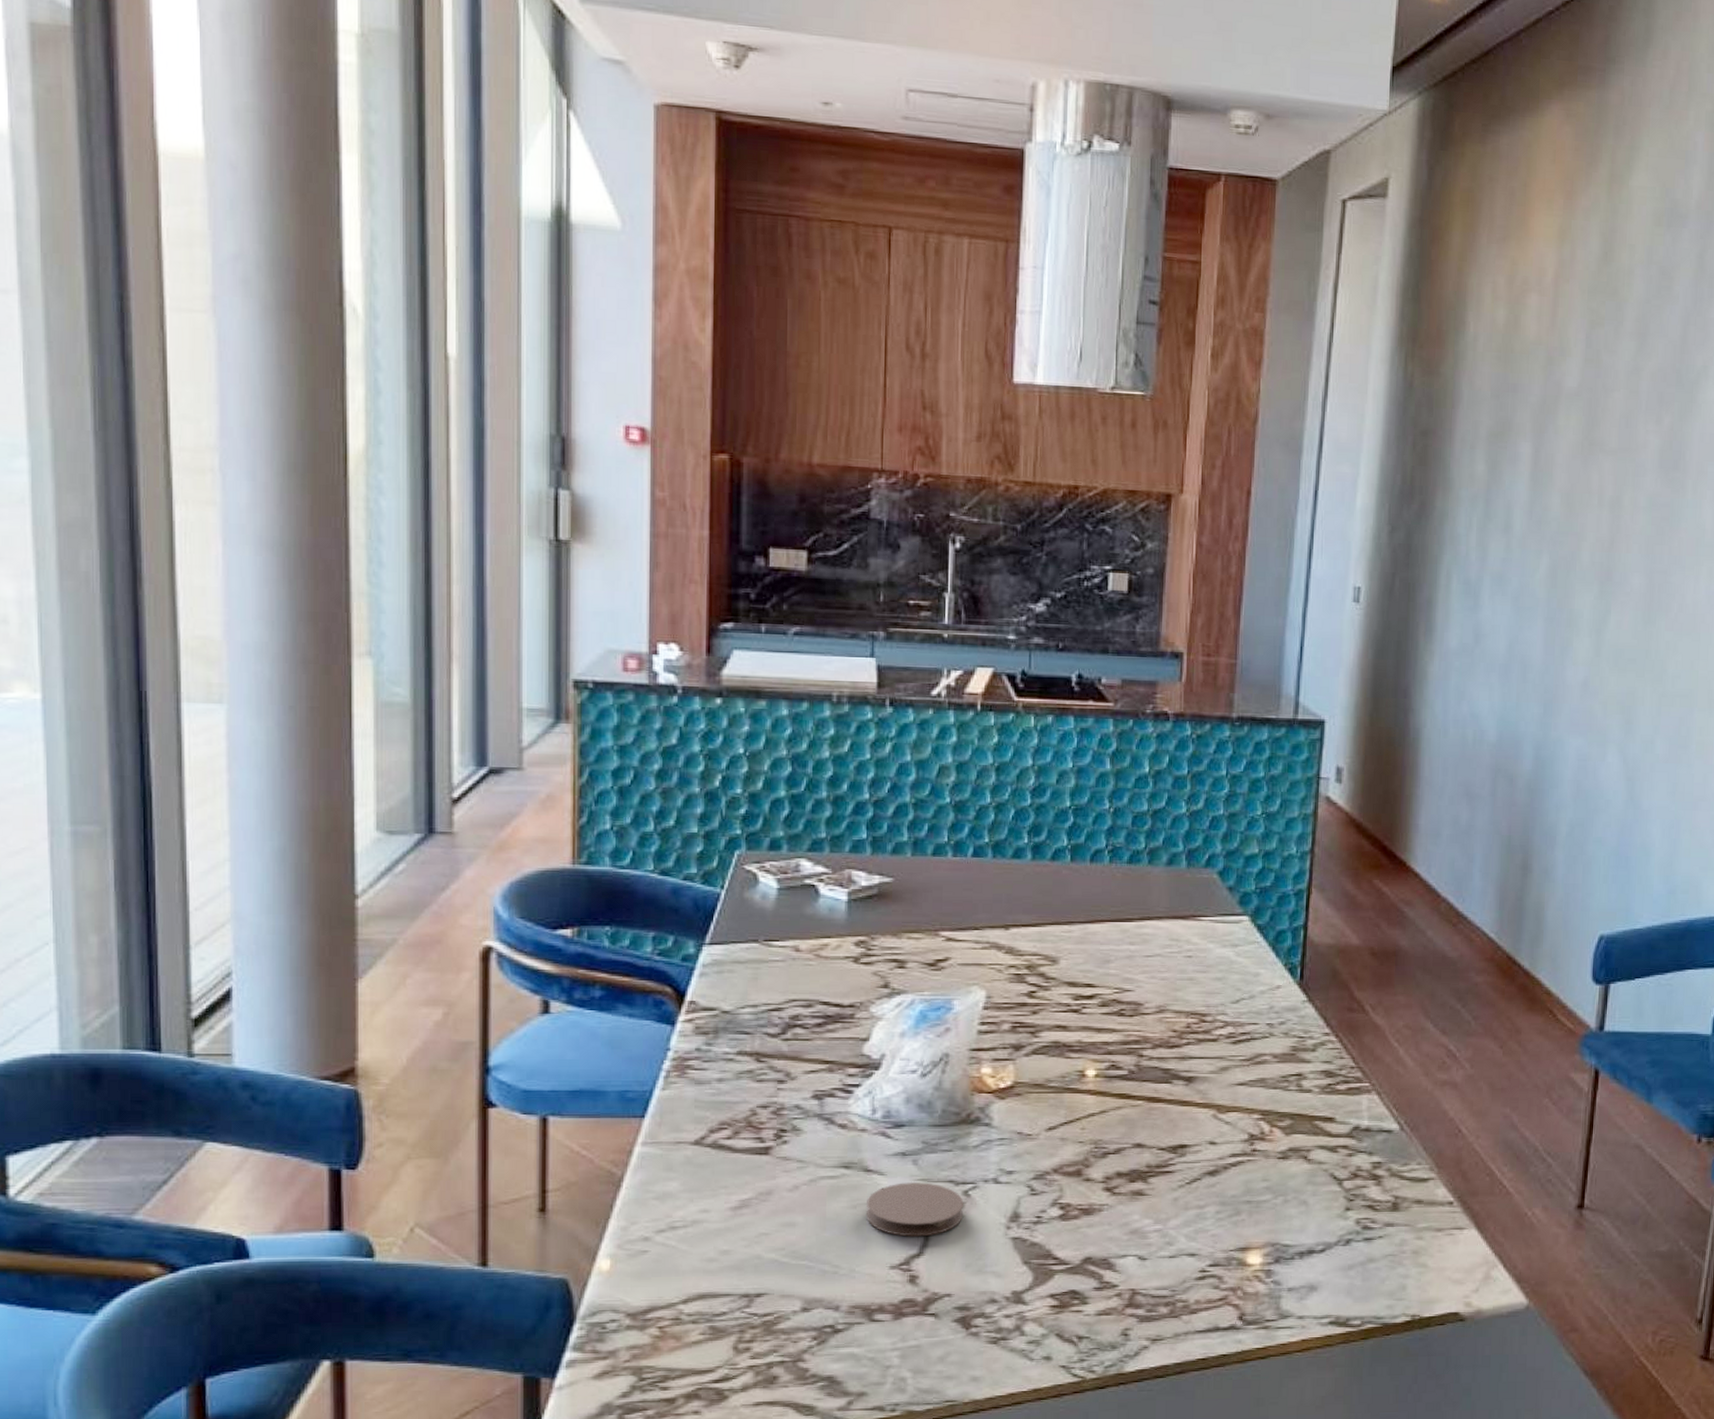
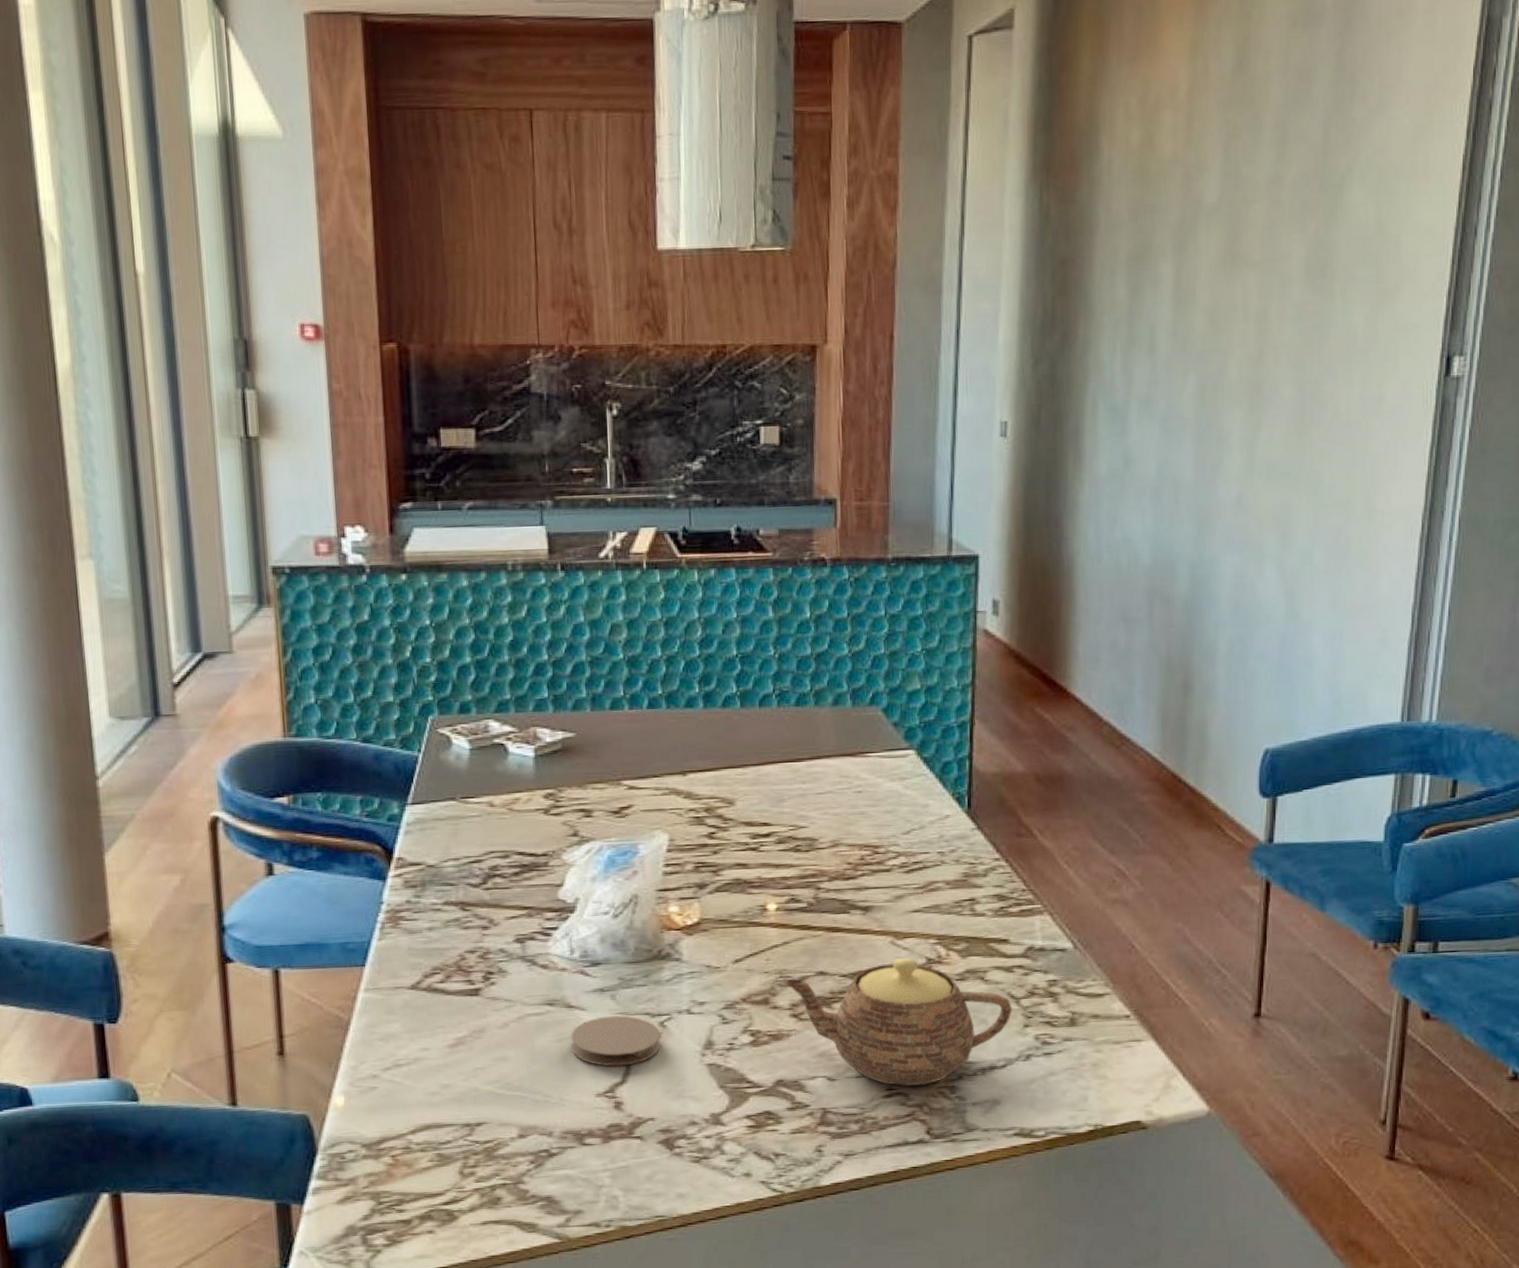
teapot: none [1096,1132,1334,1269] -> present [782,957,1012,1087]

